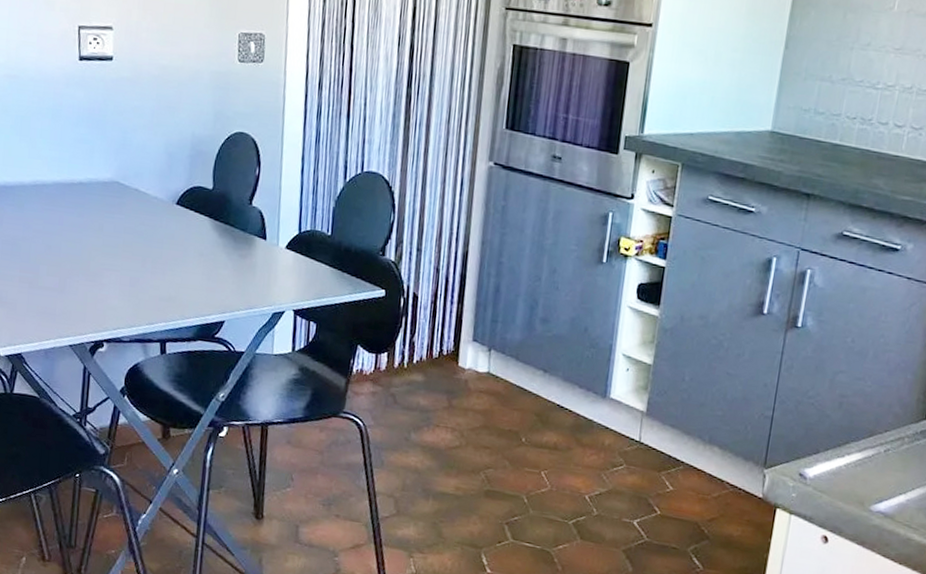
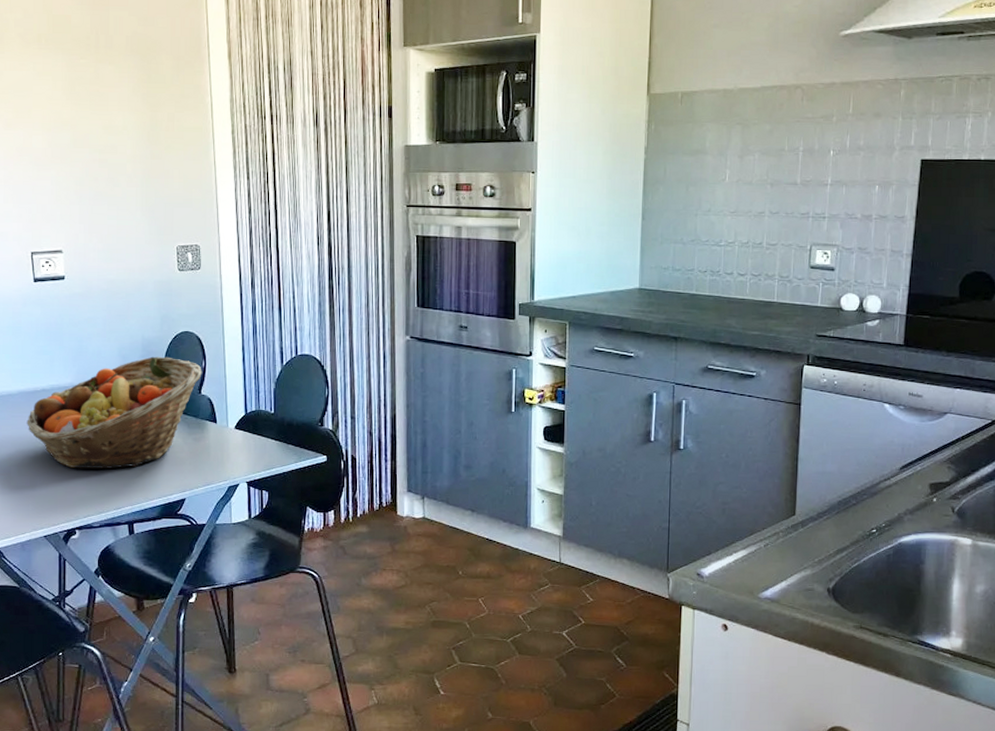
fruit basket: none [60,157,255,280] -> present [27,356,202,469]

